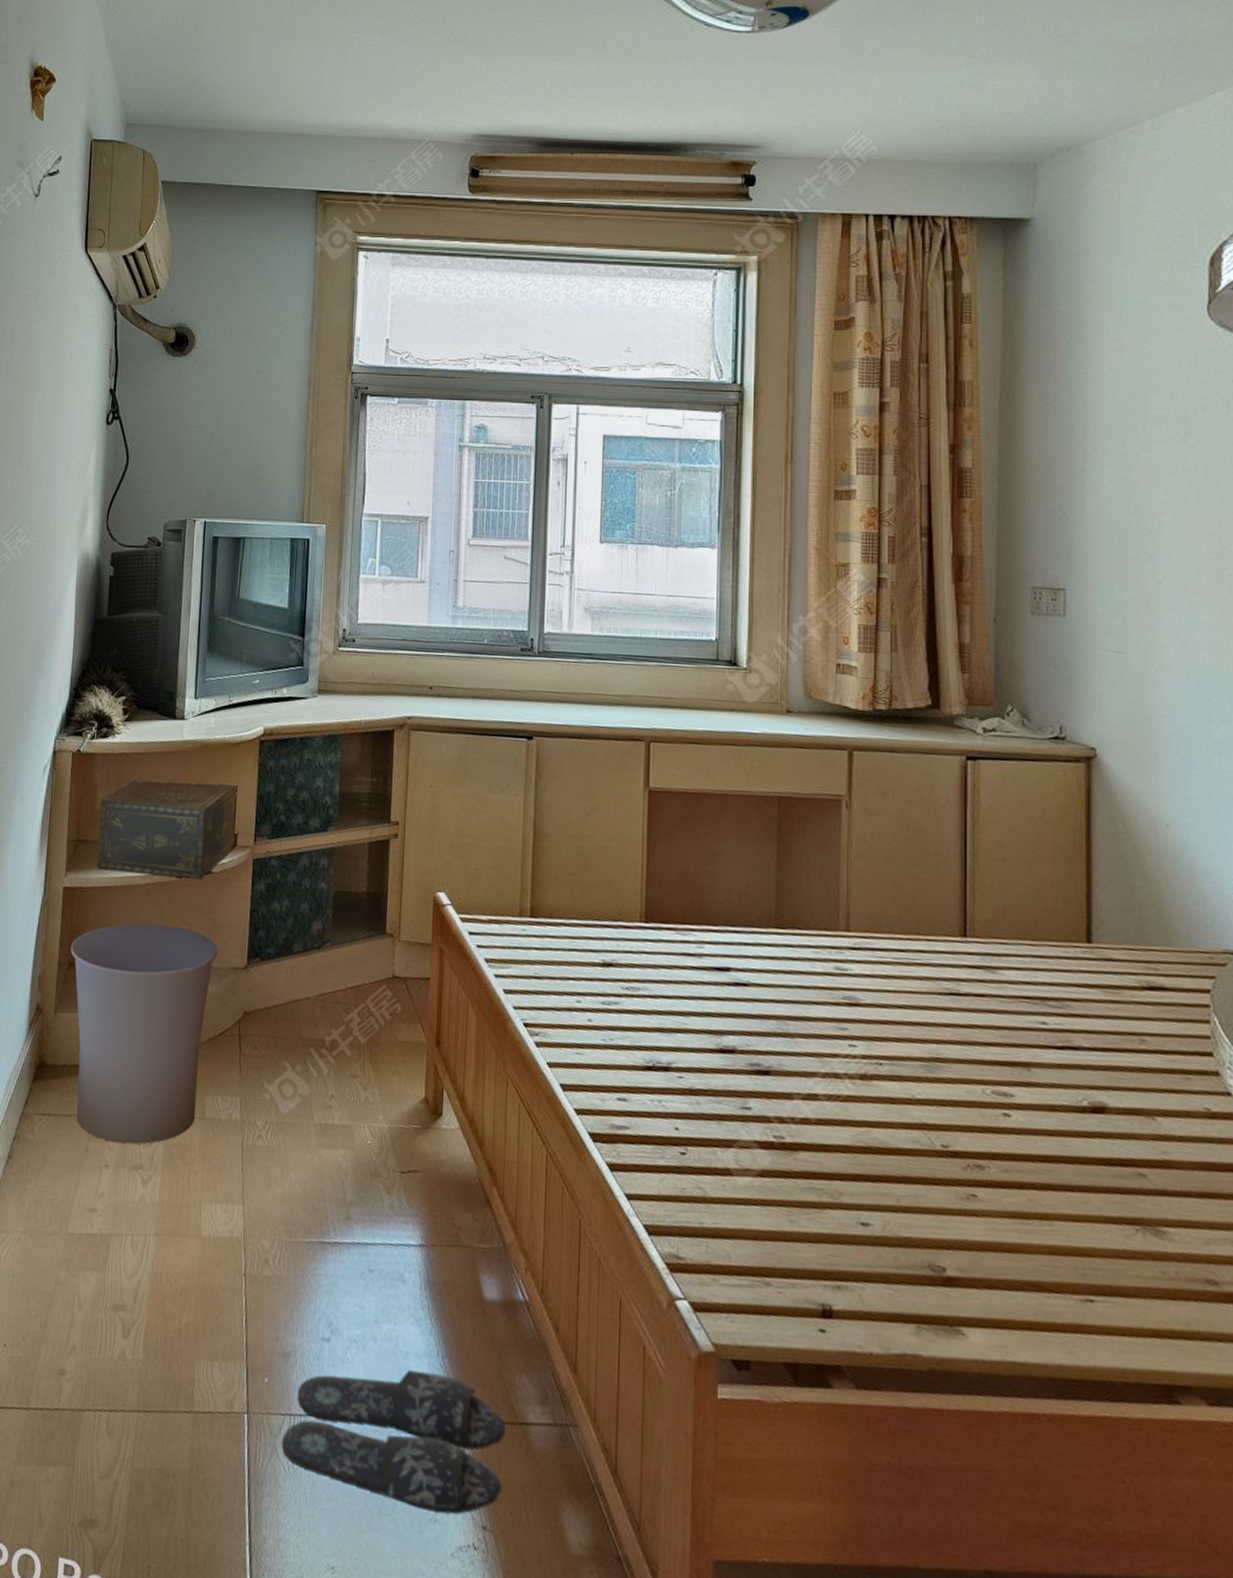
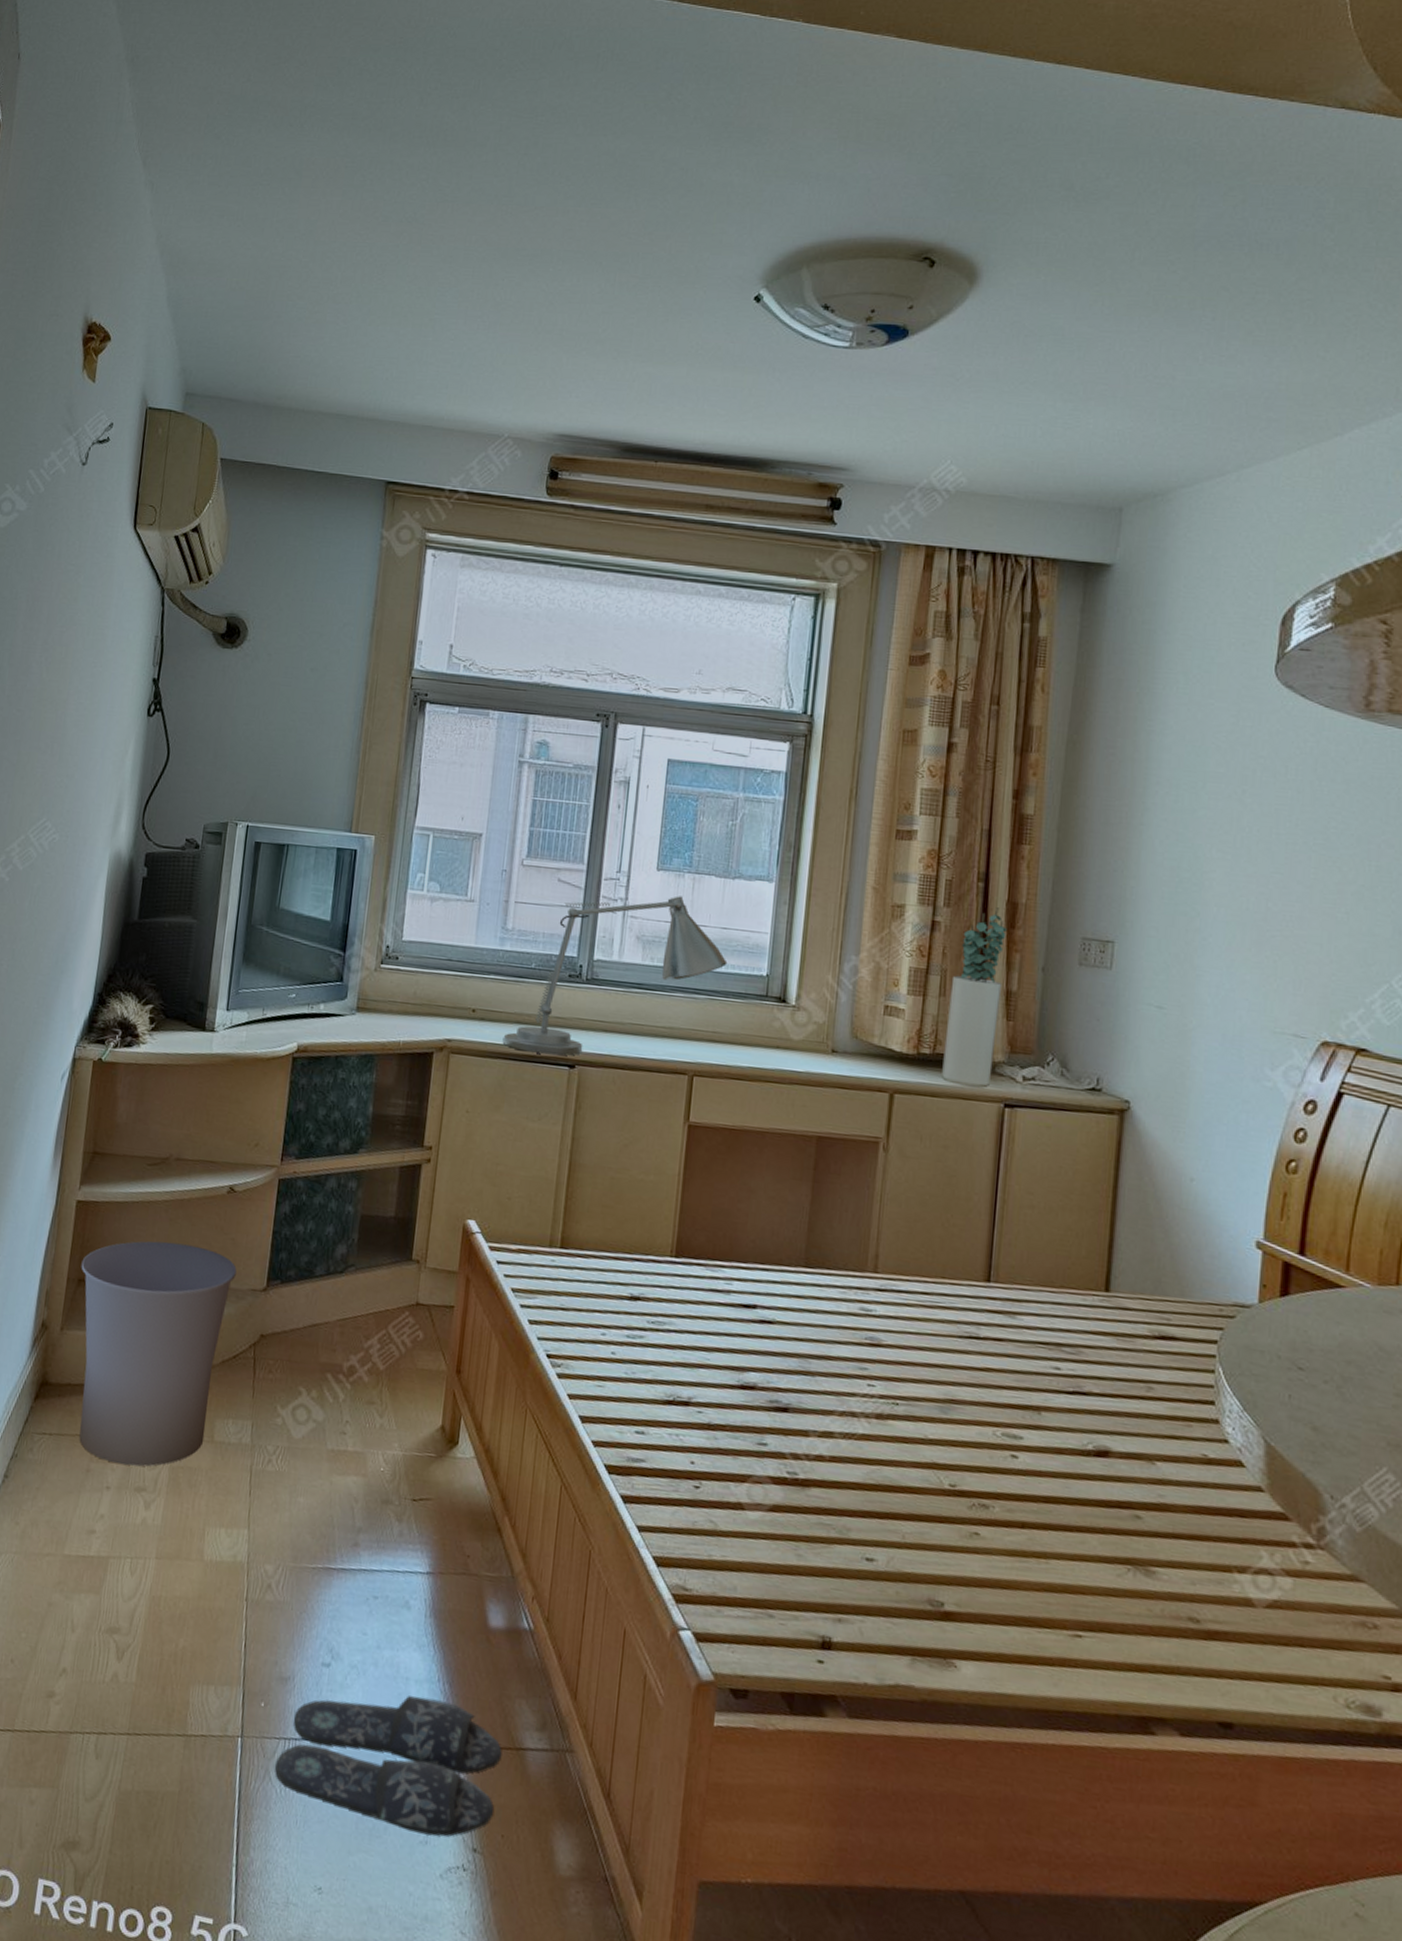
decorative box: present [97,778,239,880] -> none [114,1090,267,1198]
desk lamp: none [460,566,676,728] -> present [502,896,728,1056]
vase: none [900,561,954,742] -> present [942,907,1007,1088]

